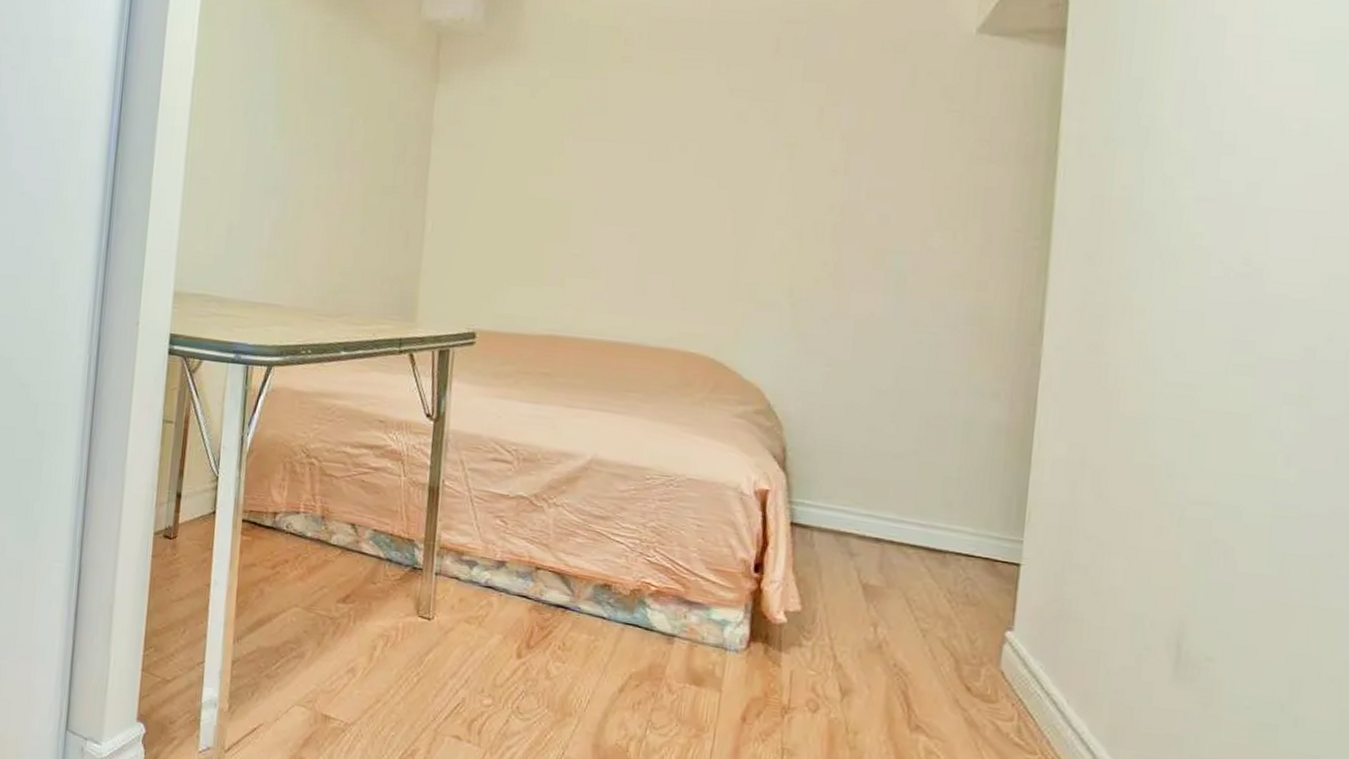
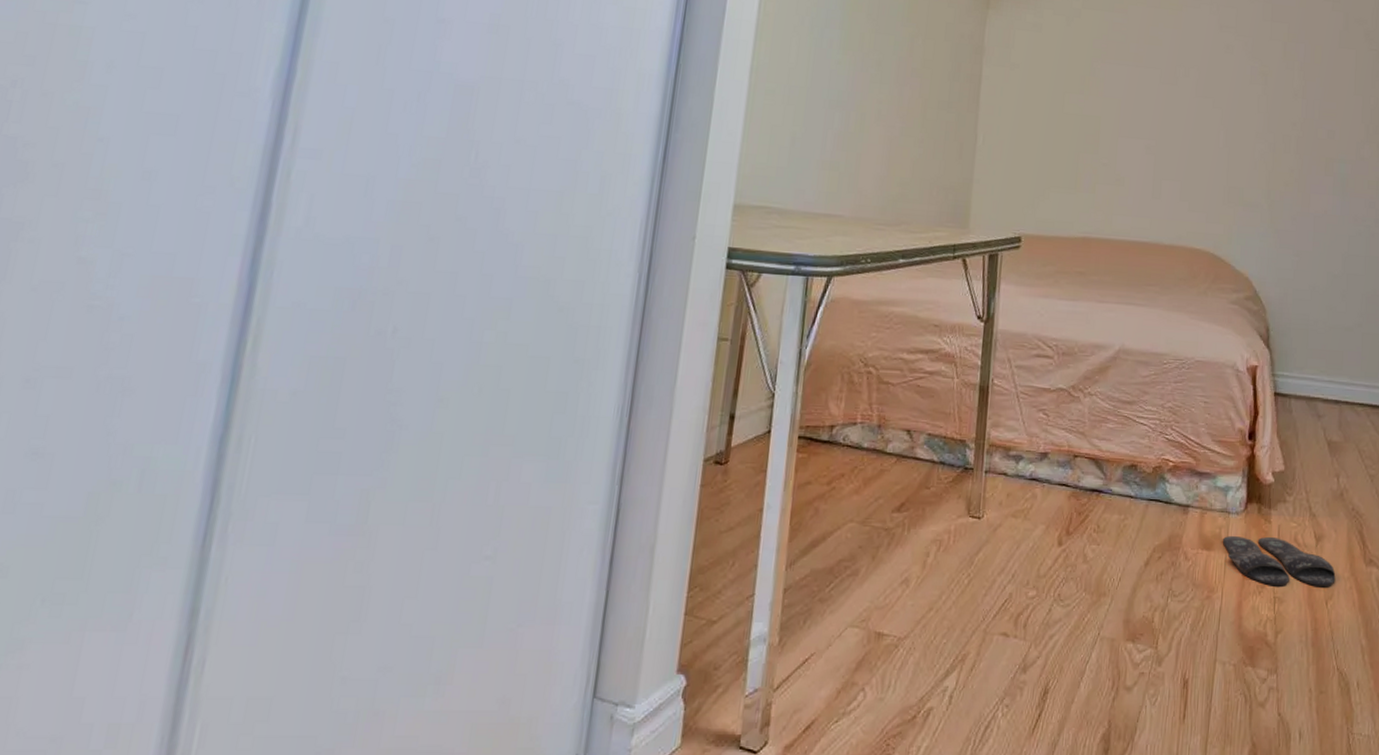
slippers: none [717,674,867,748] -> present [1223,536,1336,587]

